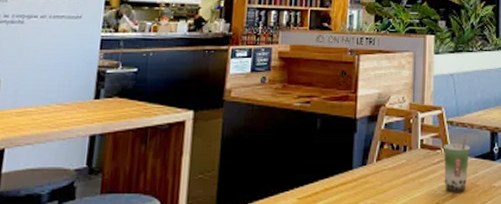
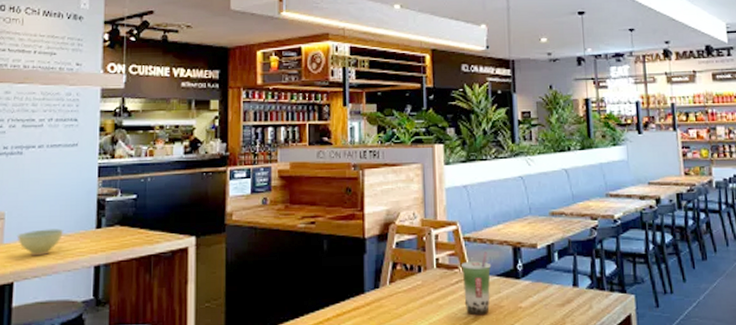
bowl: none [11,97,61,124] -> present [16,229,64,256]

